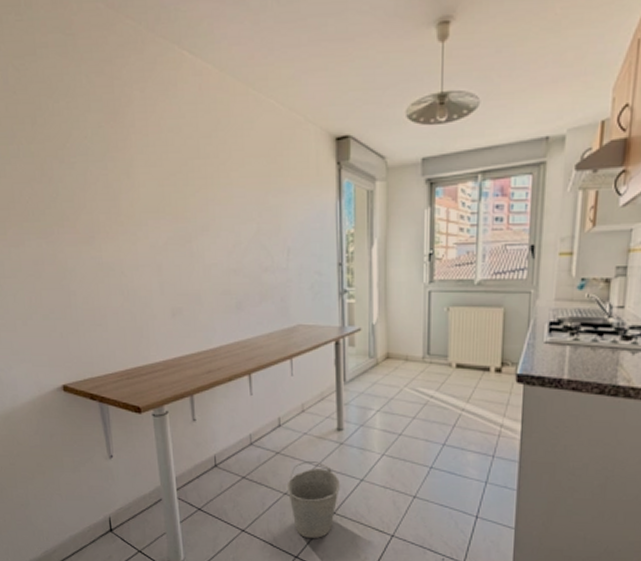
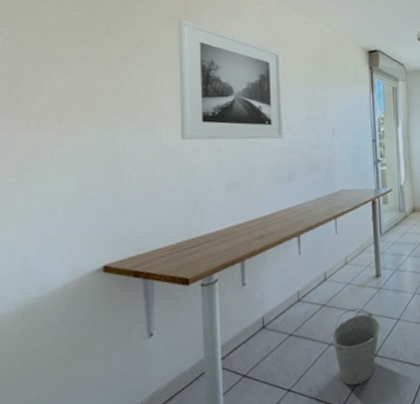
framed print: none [104,101,231,258] -> present [178,18,284,140]

